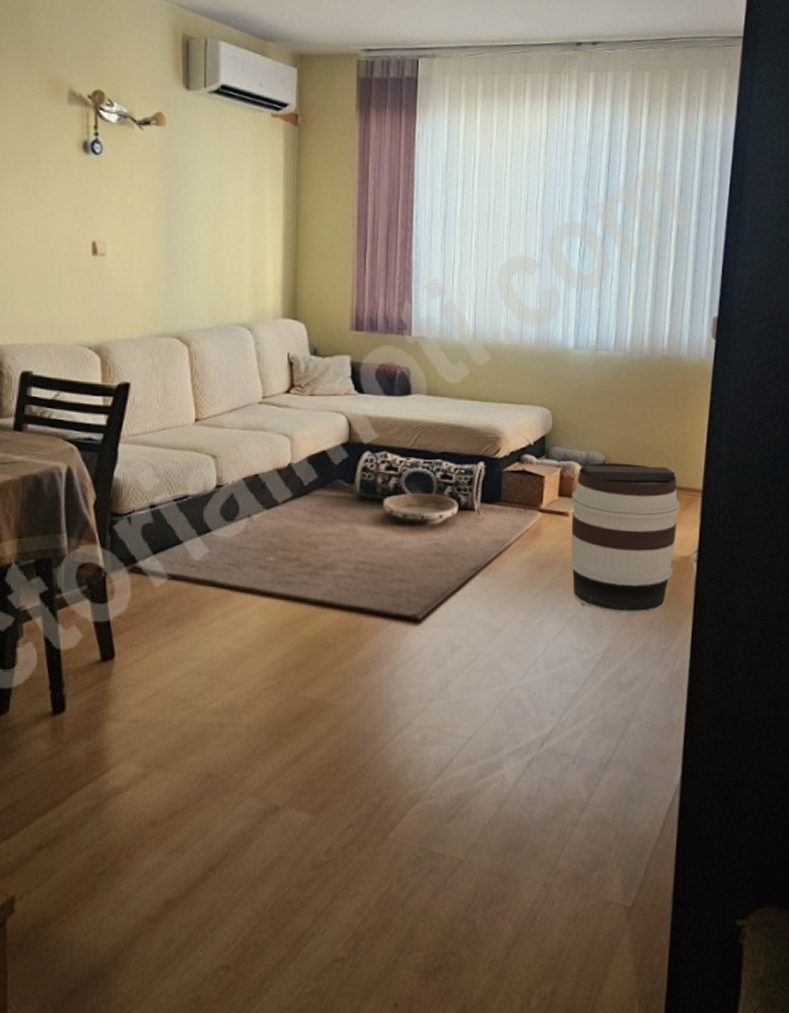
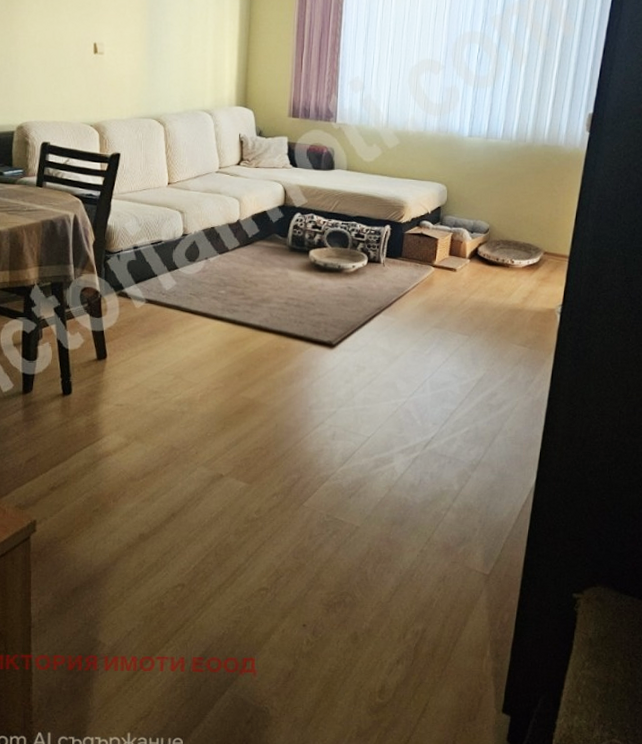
barrel: present [569,463,681,614] -> none [455,230,550,352]

